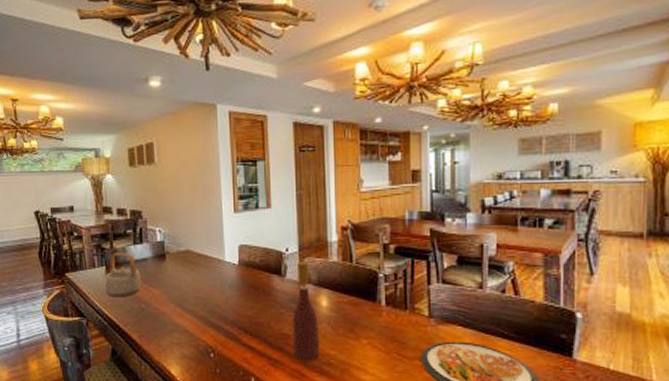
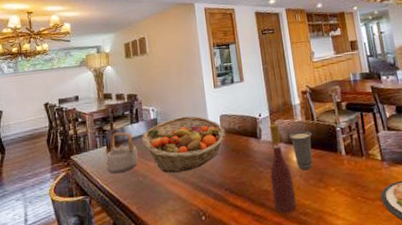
fruit basket: none [145,242,244,304] -> present [141,116,226,173]
cup: none [320,273,348,318] -> present [289,130,313,171]

